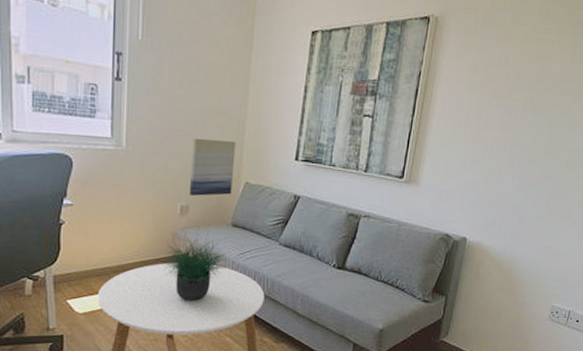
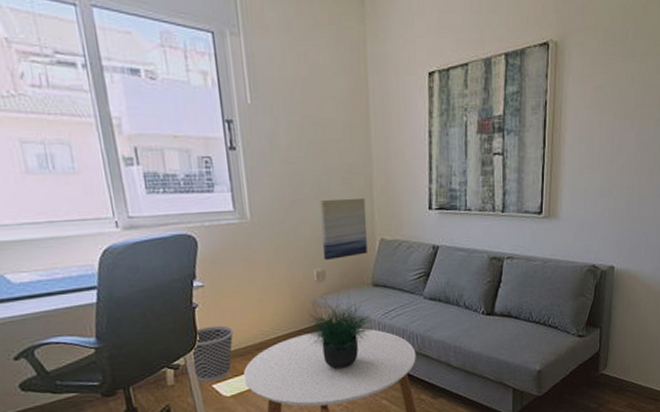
wastebasket: none [50,243,94,297] -> present [192,325,234,382]

